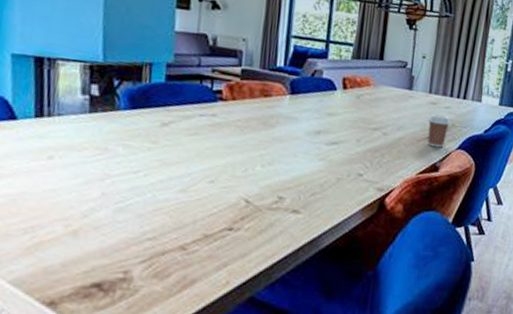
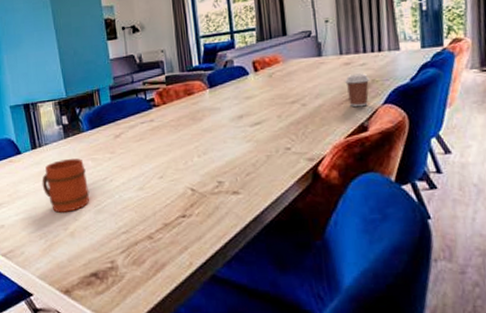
mug: none [41,138,112,205] -> present [42,158,90,213]

